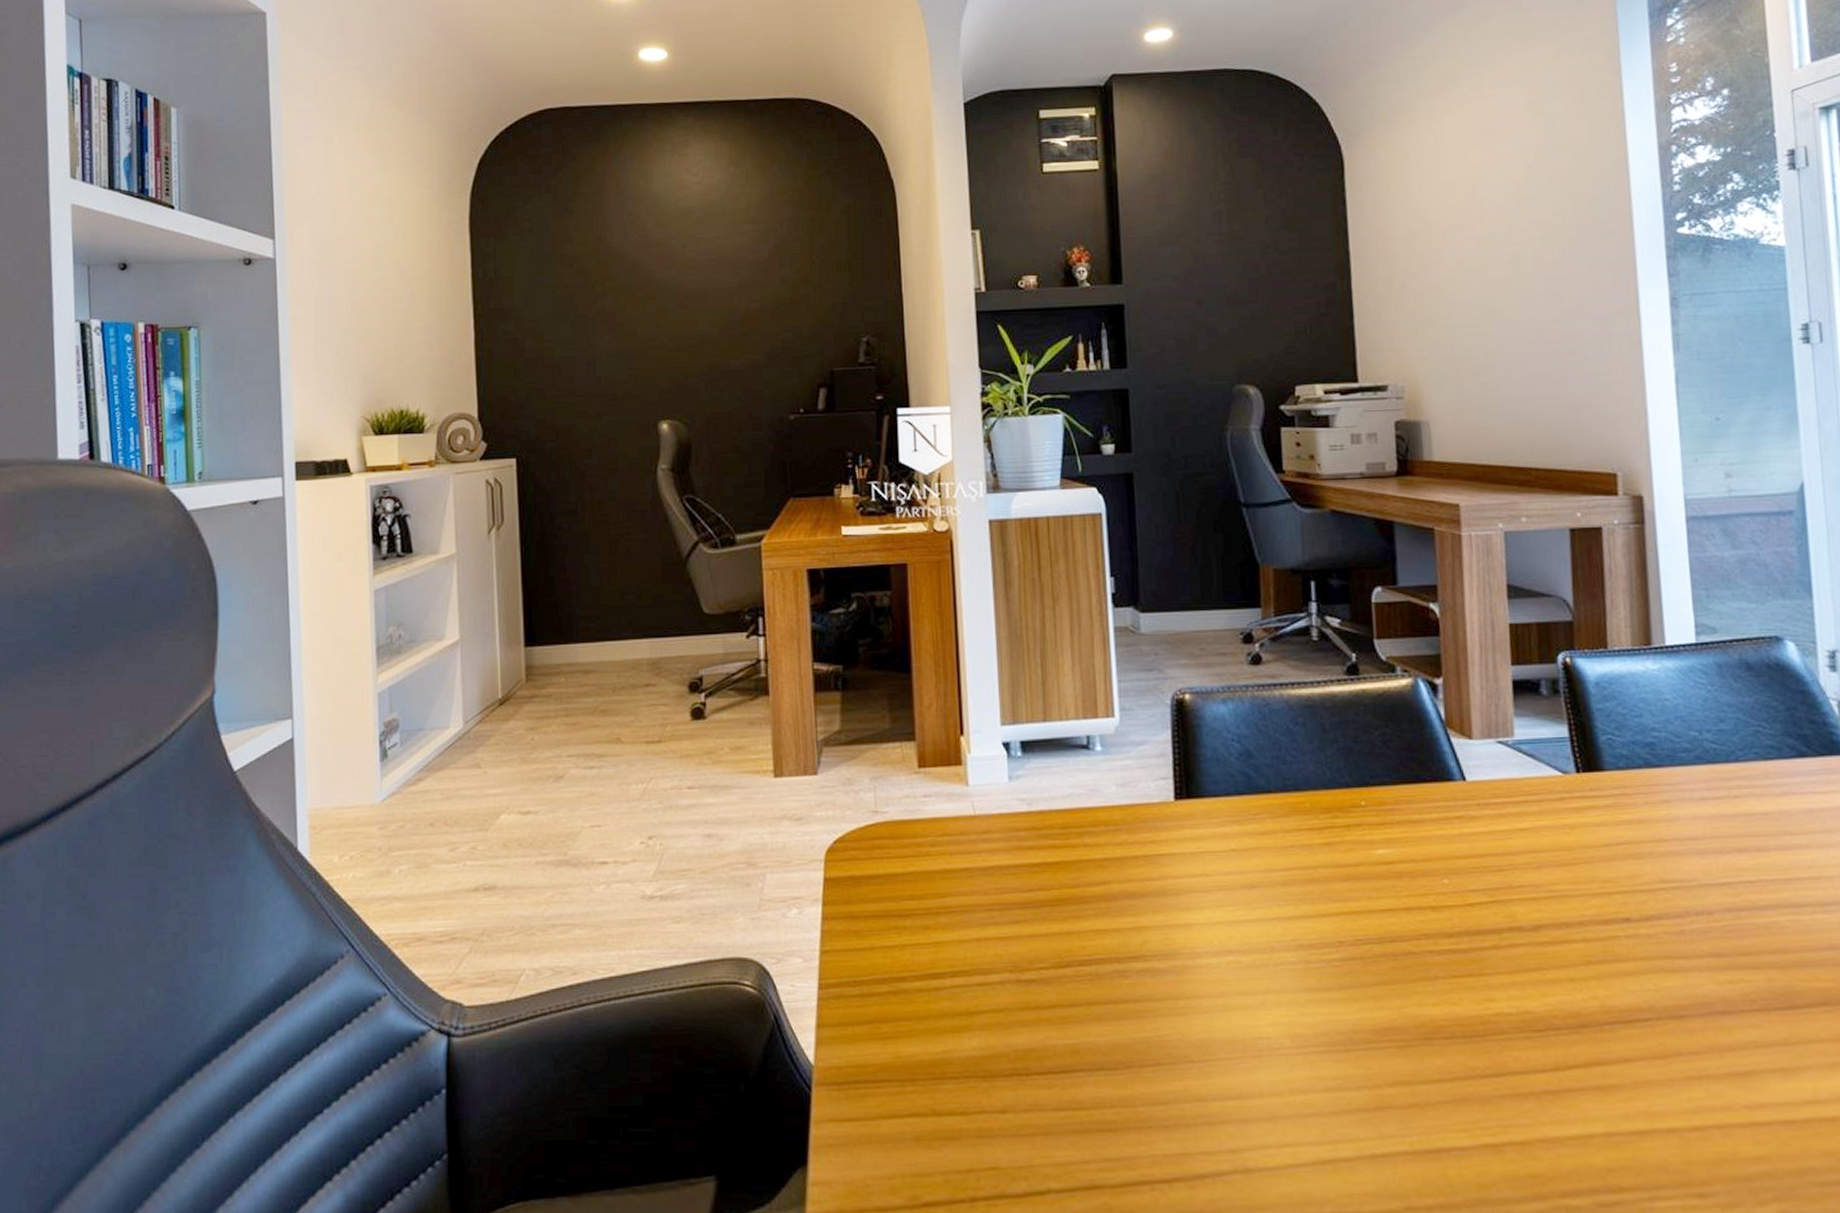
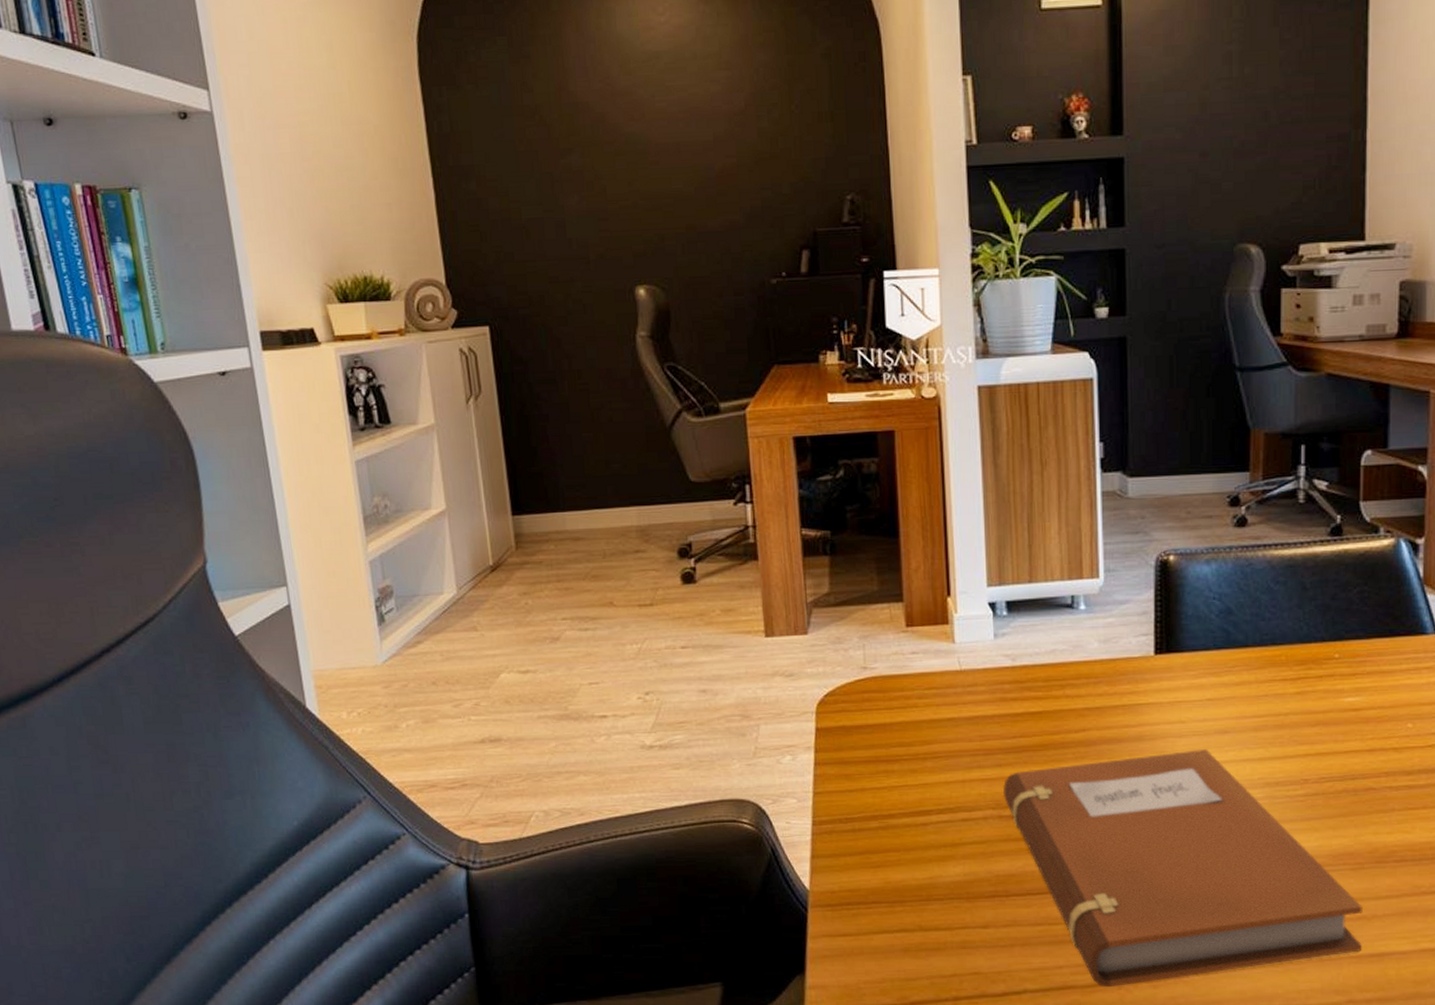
notebook: none [1020,906,1417,1186] -> present [1002,749,1363,987]

